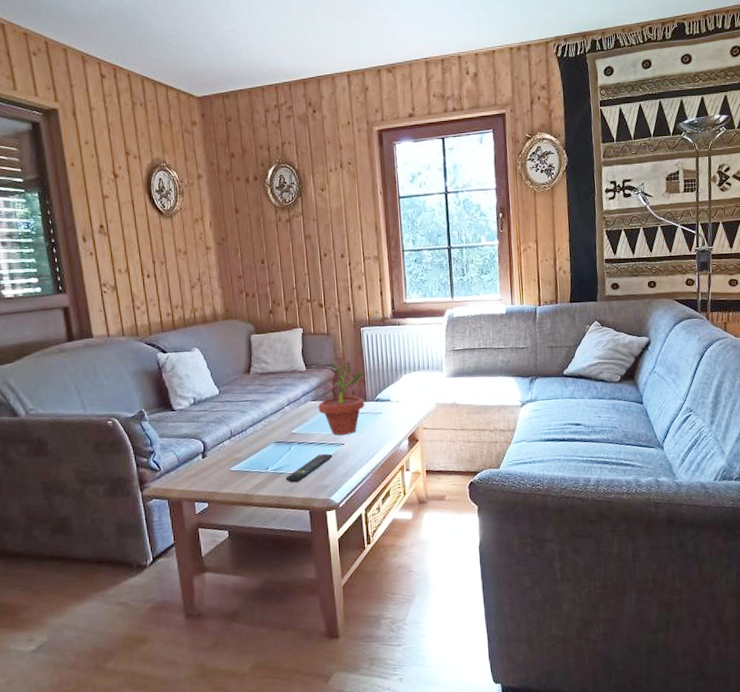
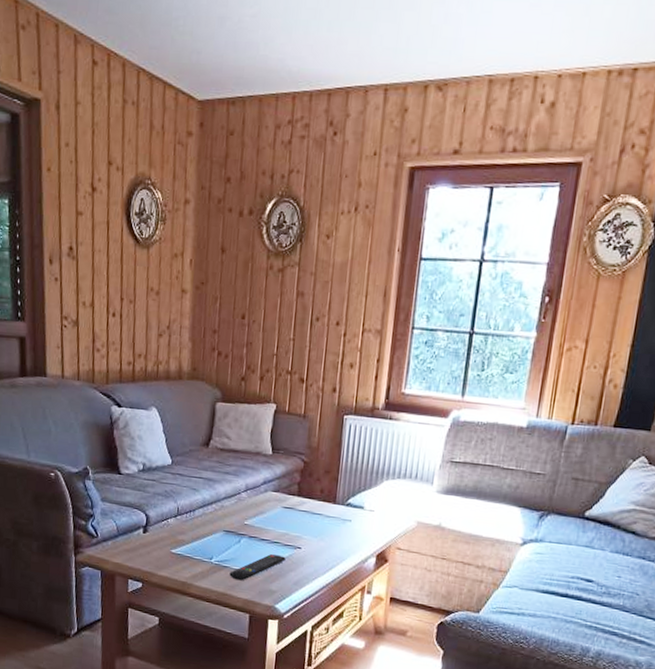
potted plant: present [318,360,365,435] -> none [278,448,338,538]

